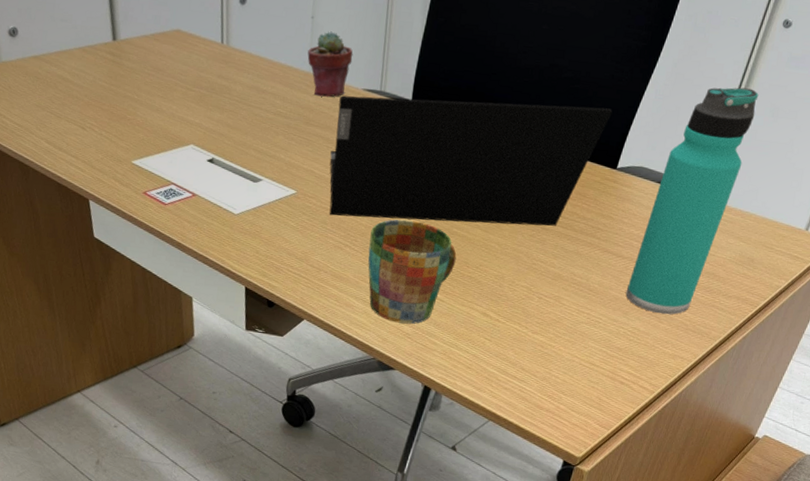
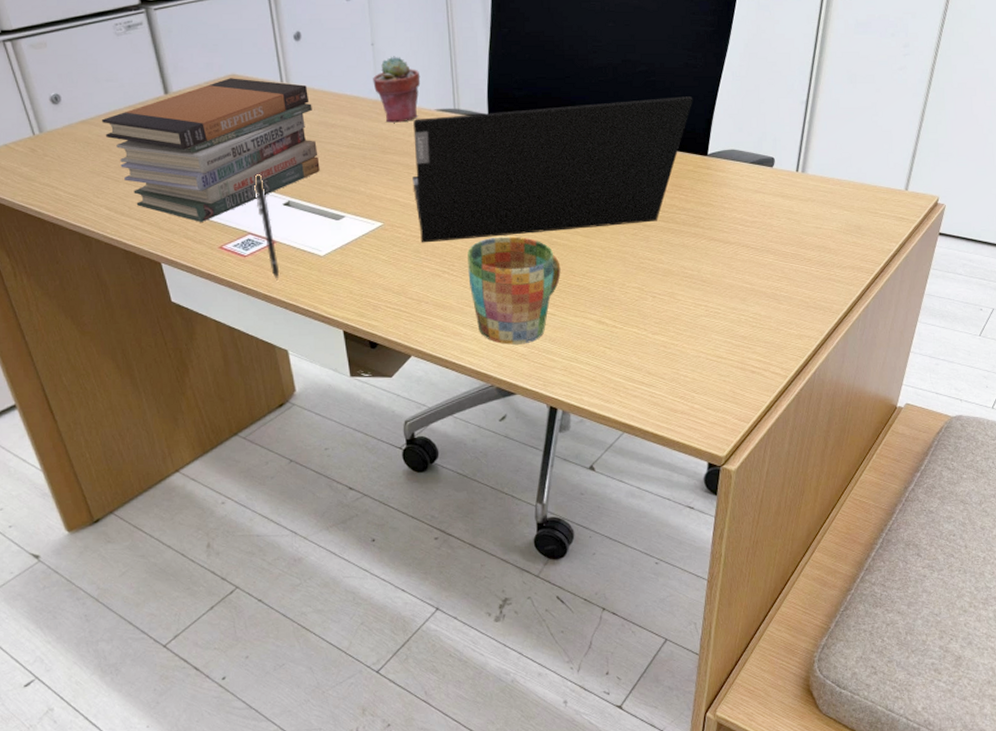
book stack: none [52,32,247,167] -> present [101,78,320,222]
pen: none [182,128,195,231] -> present [254,174,280,281]
thermos bottle: present [626,87,759,315] -> none [740,59,834,295]

